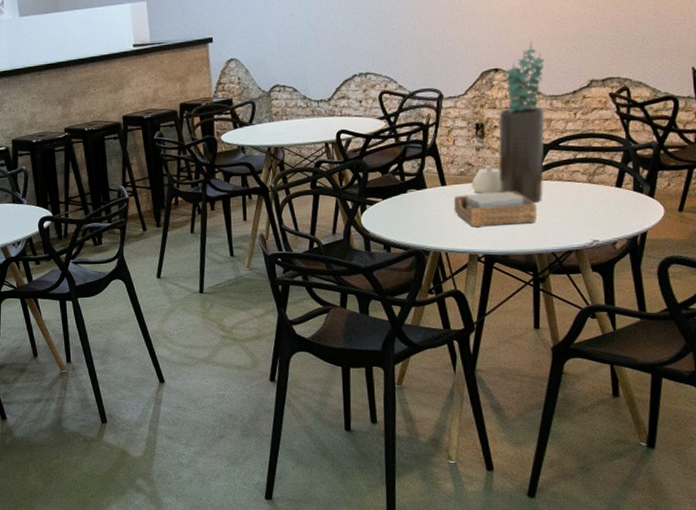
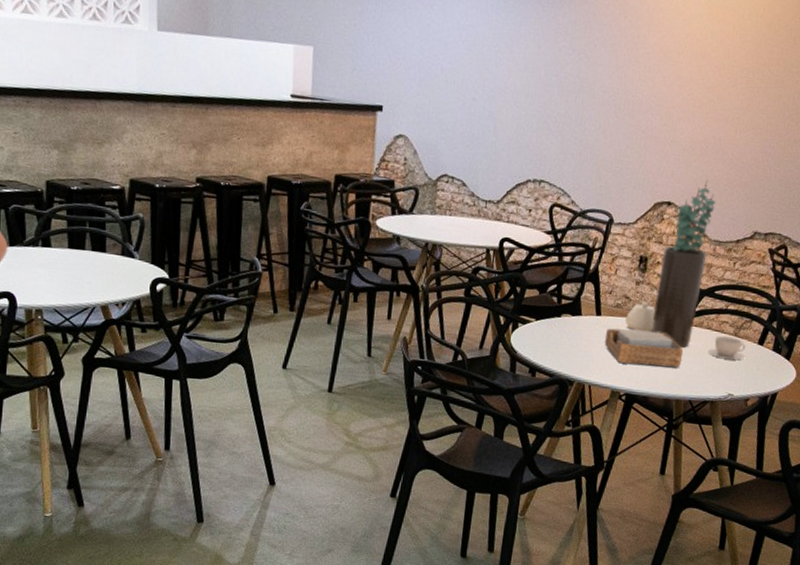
teacup: none [563,184,603,206] -> present [708,336,746,360]

